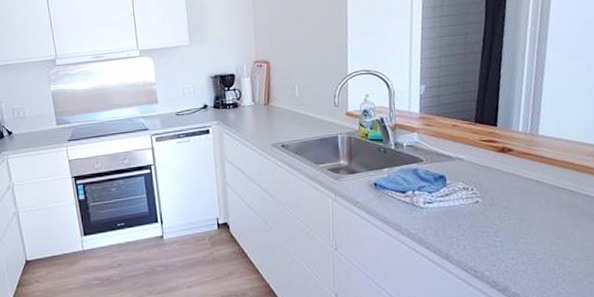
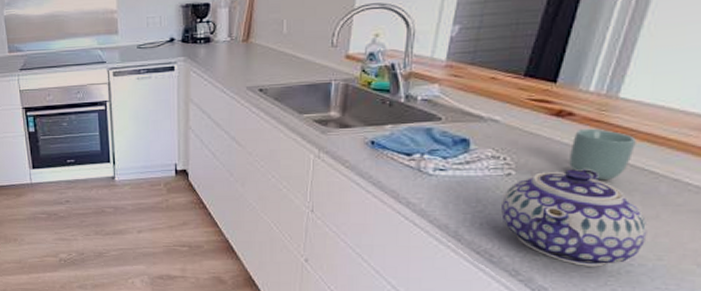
teapot: none [476,192,577,272] -> present [501,169,648,267]
cup: none [515,160,556,200] -> present [569,128,636,180]

